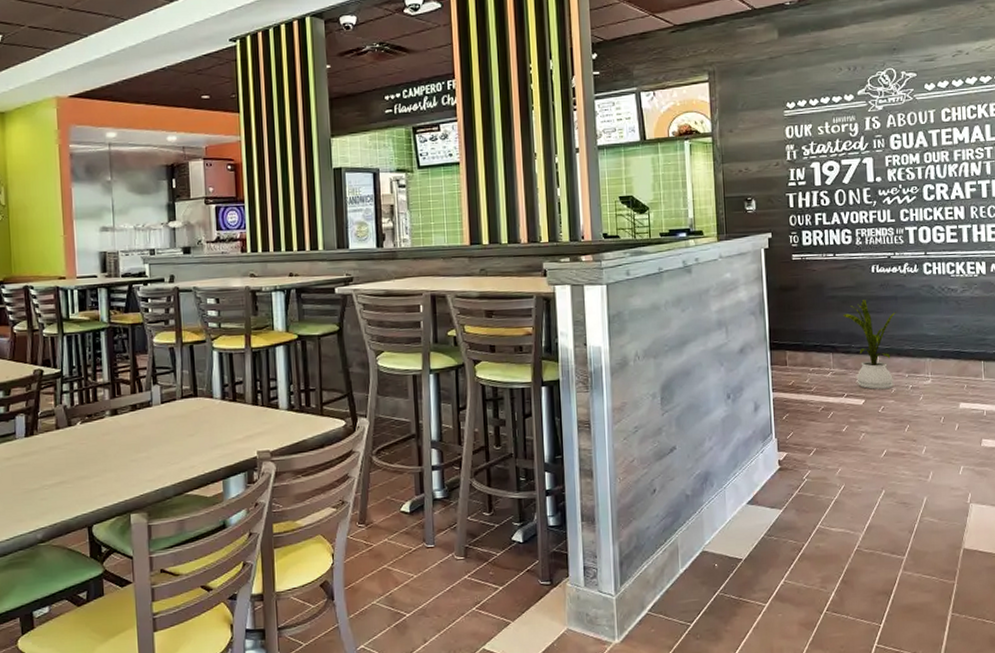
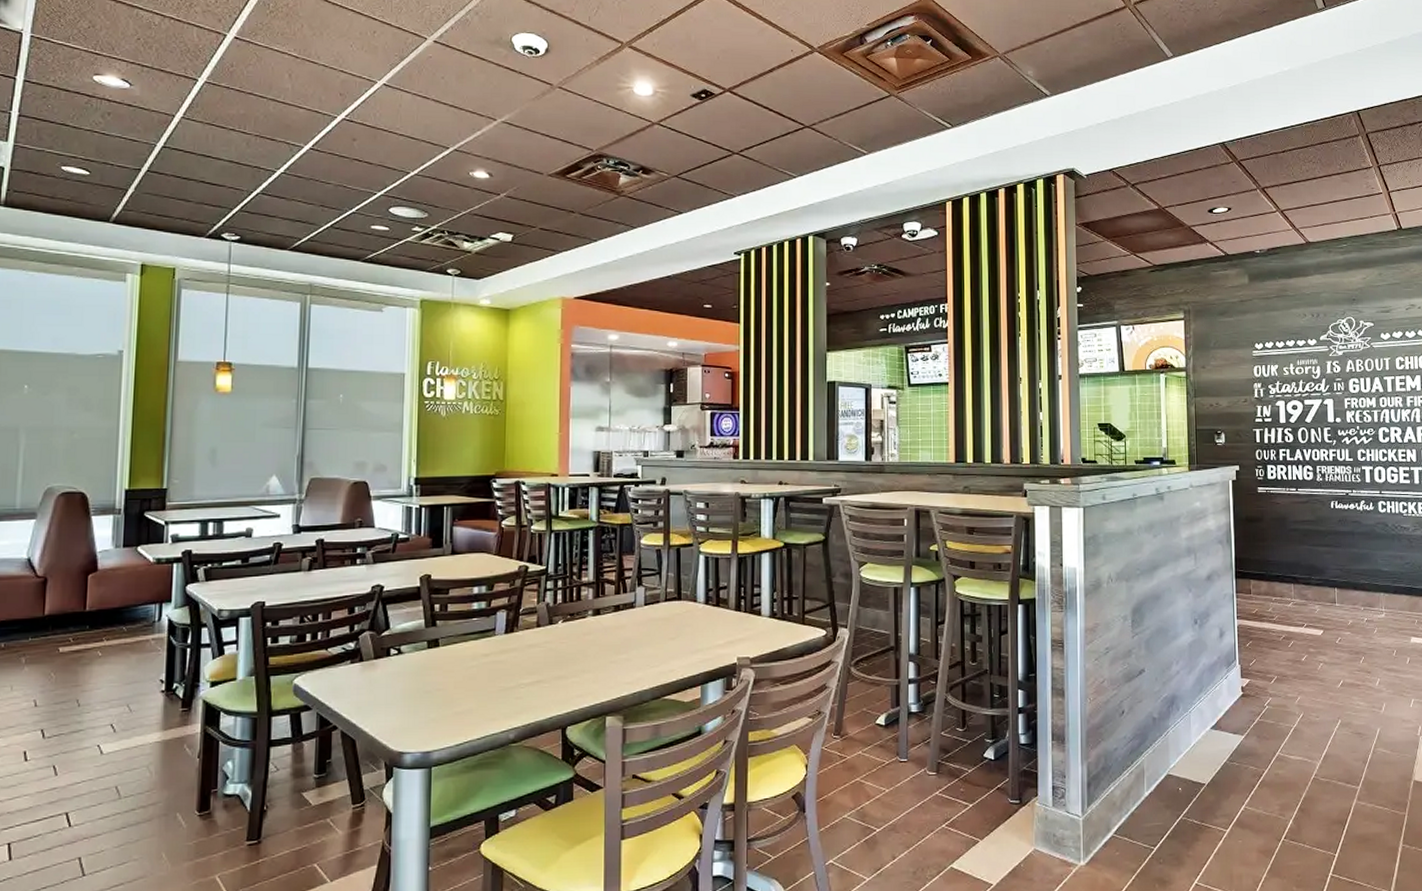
house plant: present [842,300,897,390] -> none [1303,534,1354,622]

